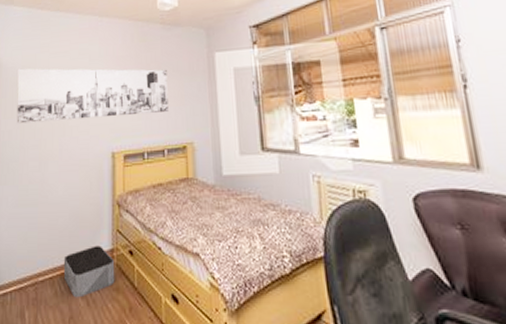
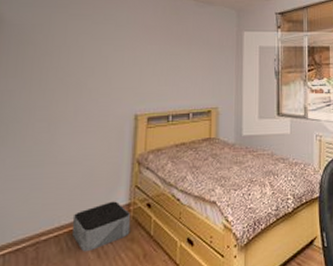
wall art: present [16,68,169,124] -> none [21,26,197,84]

